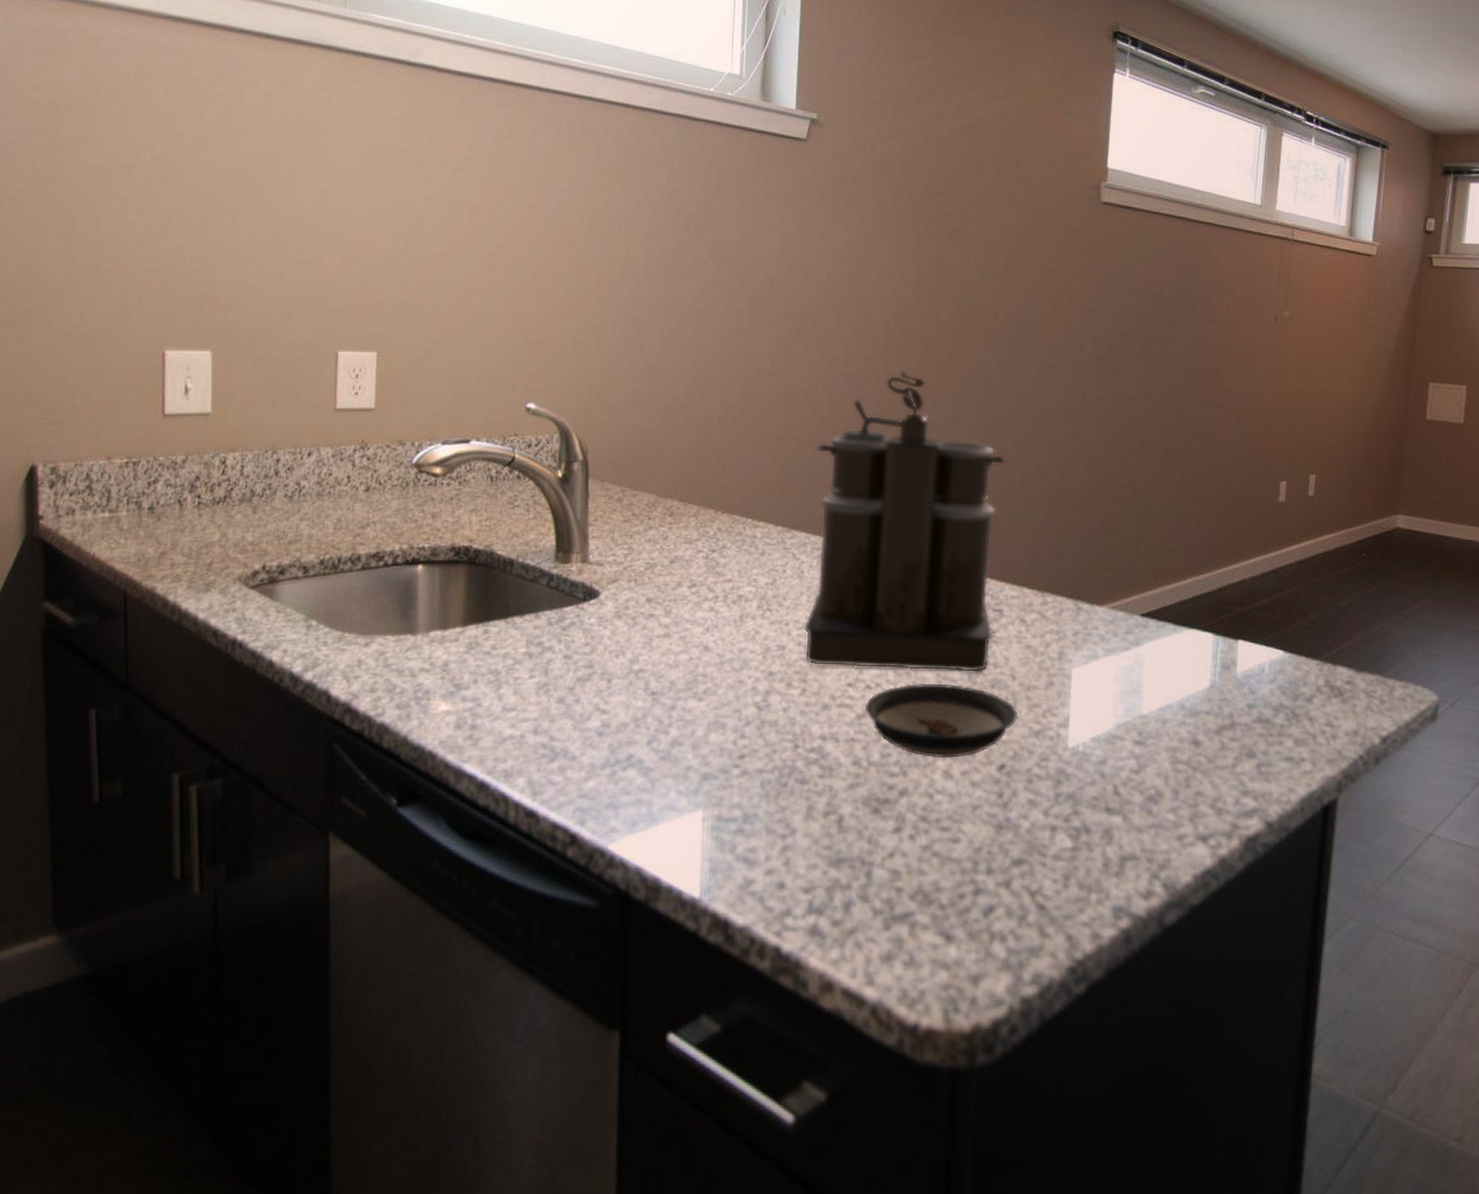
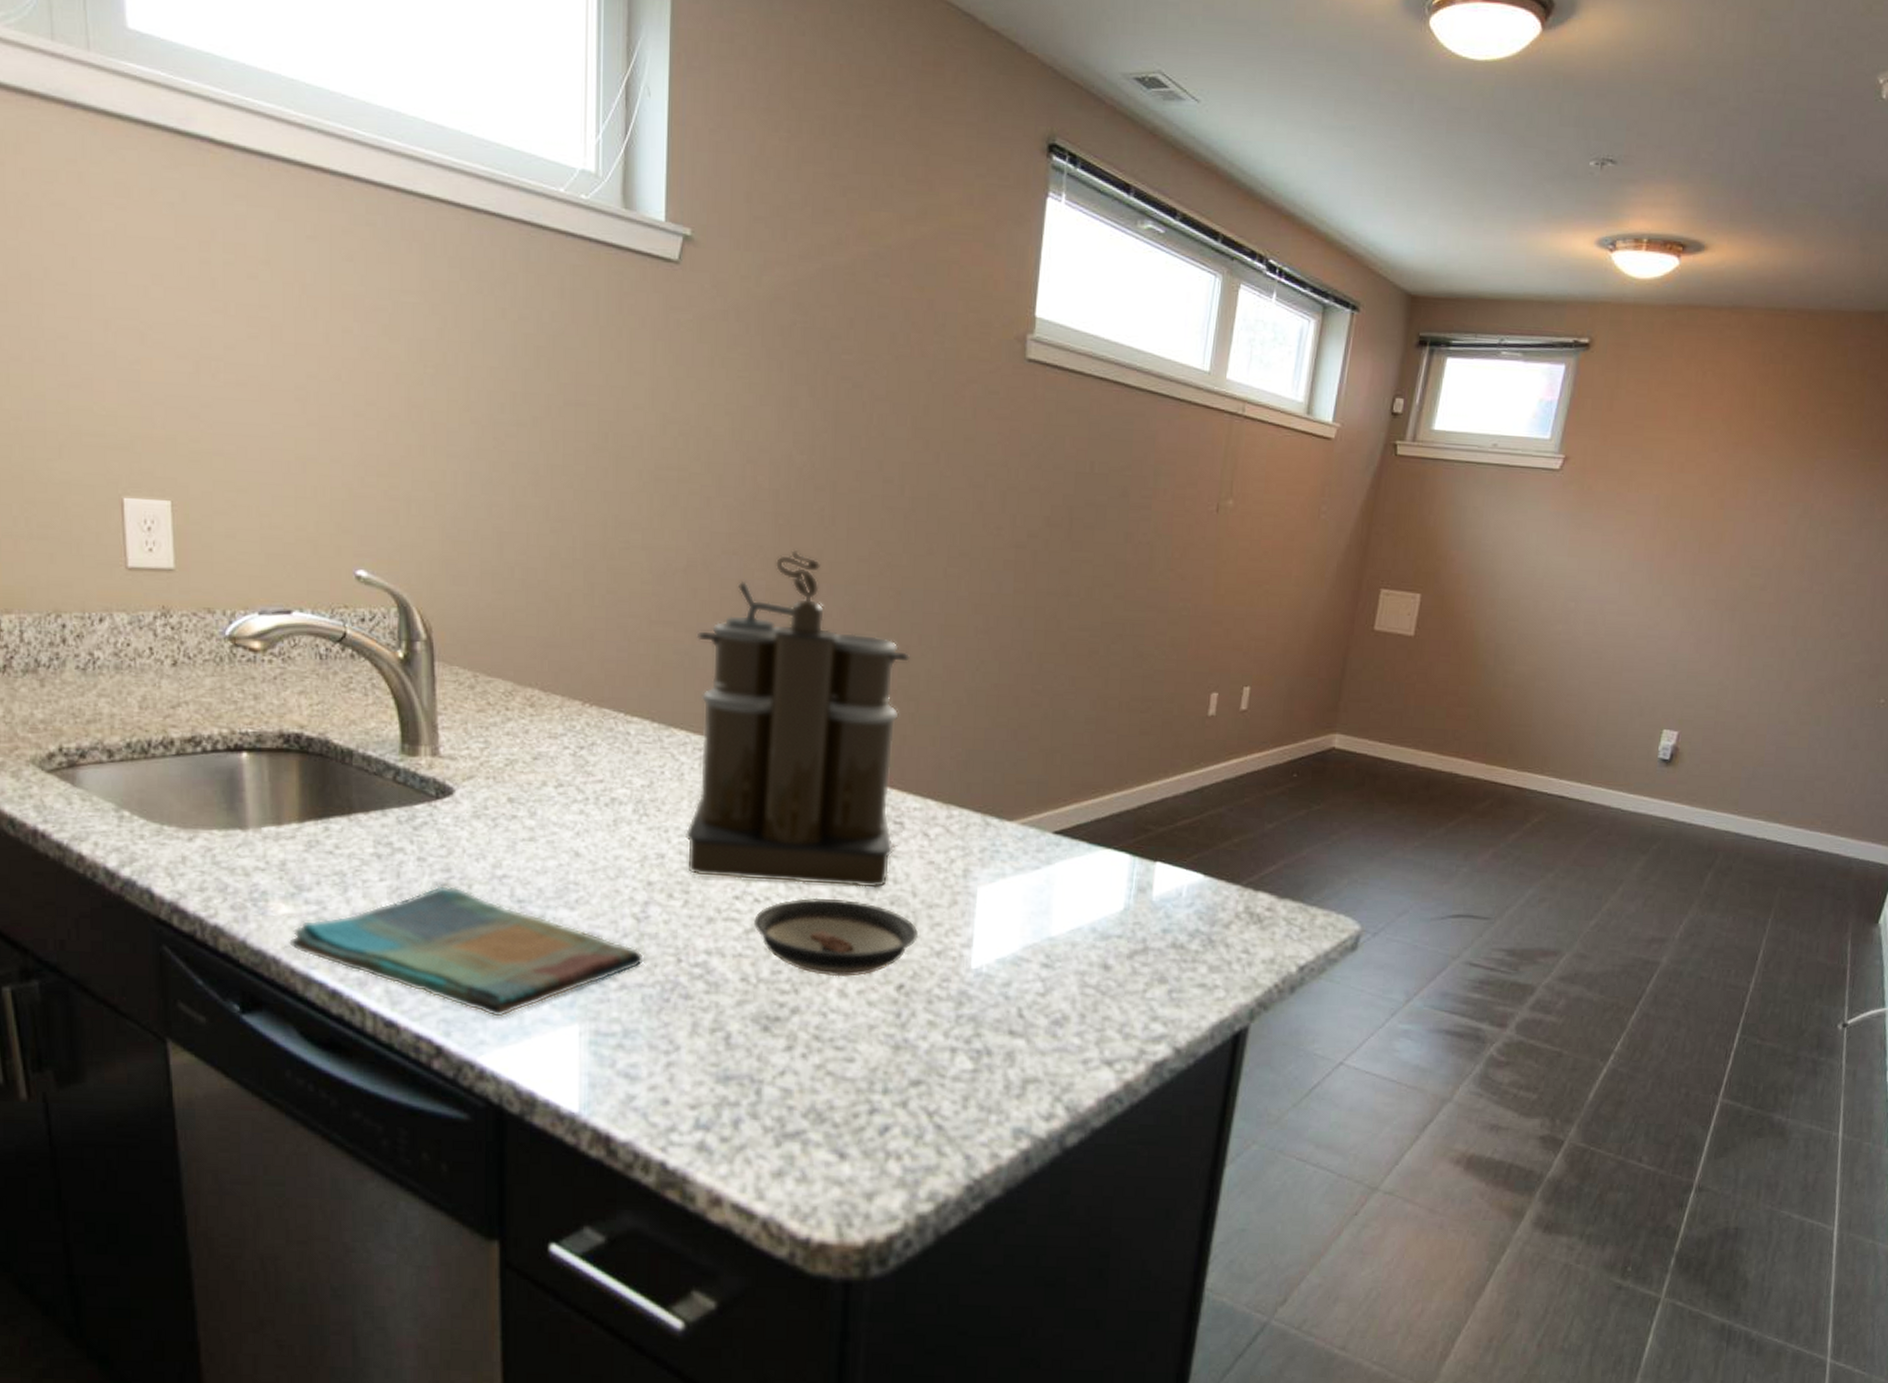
dish towel: none [445,680,765,806] -> present [289,885,645,1018]

